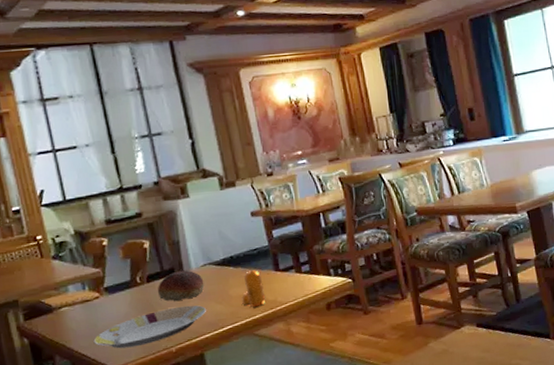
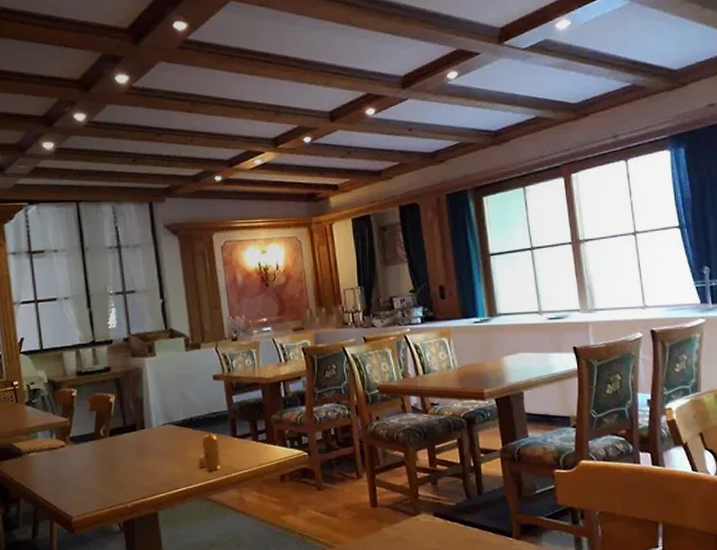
plate: present [93,305,206,349] -> none [56,463,163,499]
bread roll: present [157,270,204,302] -> none [118,427,163,458]

